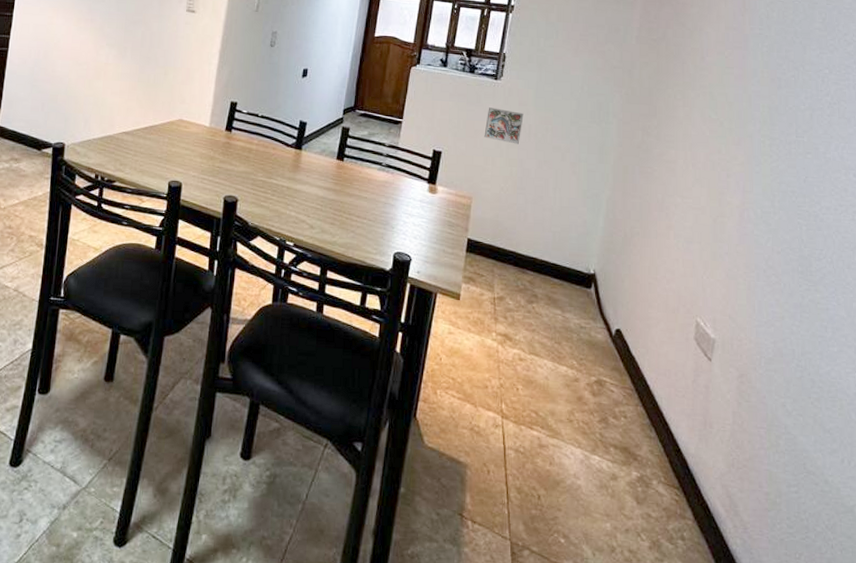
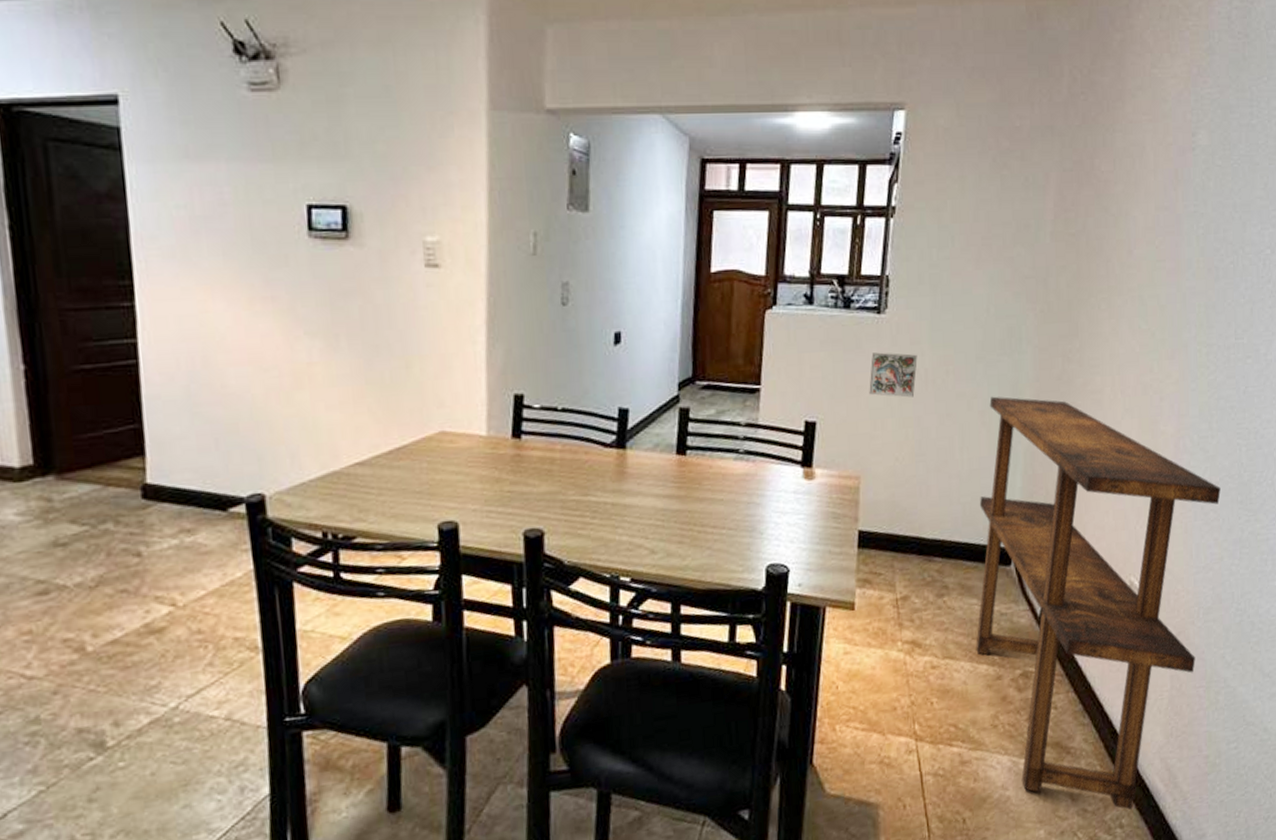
console table: none [558,153,782,526] -> present [976,396,1221,811]

